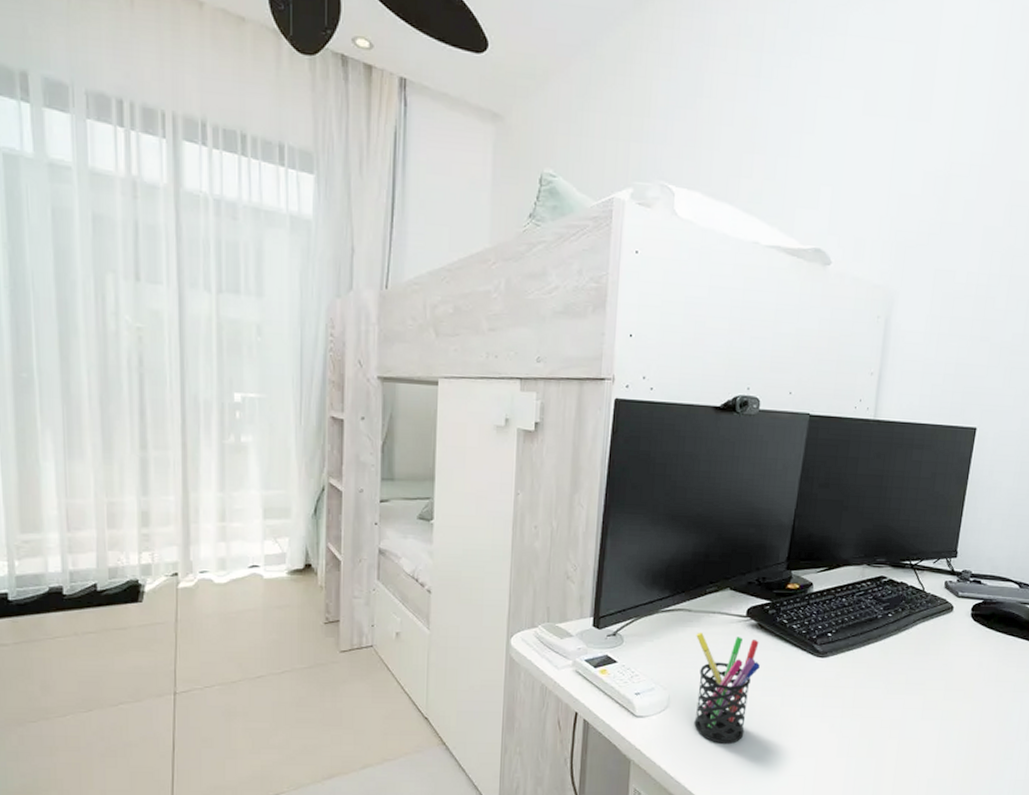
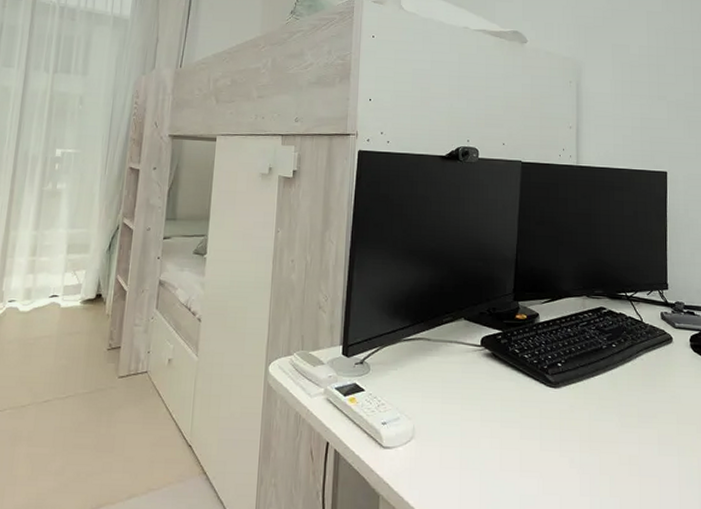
pen holder: present [694,632,760,744] -> none [436,361,497,479]

